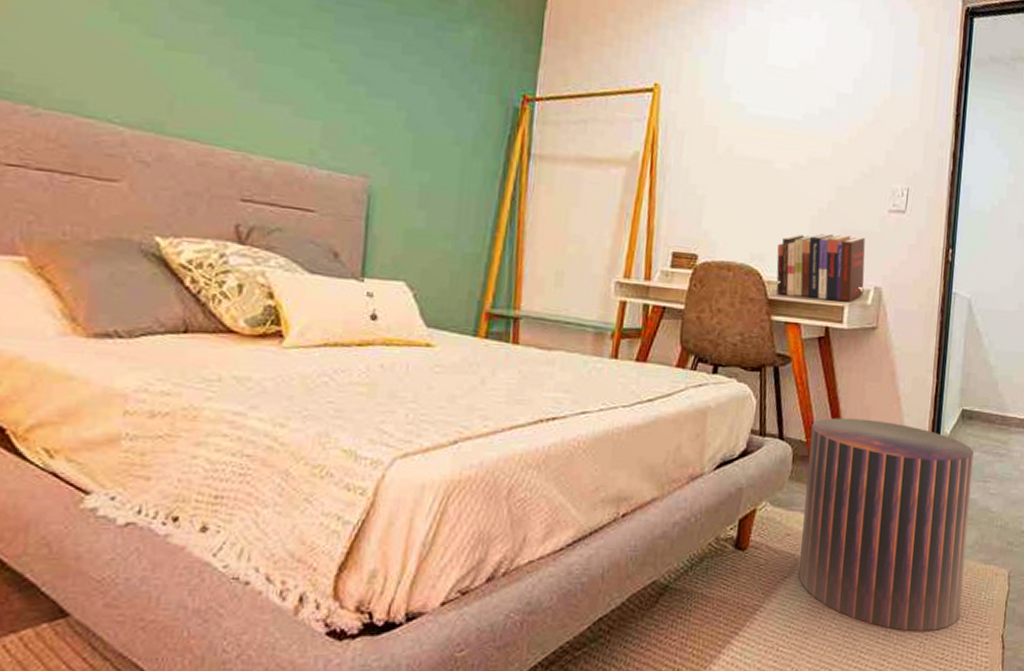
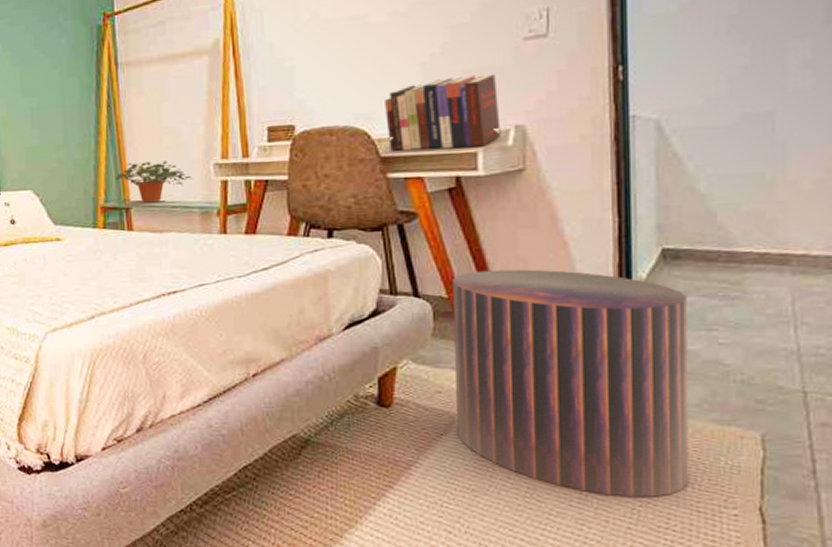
potted plant: none [507,267,591,316] -> present [115,161,192,203]

